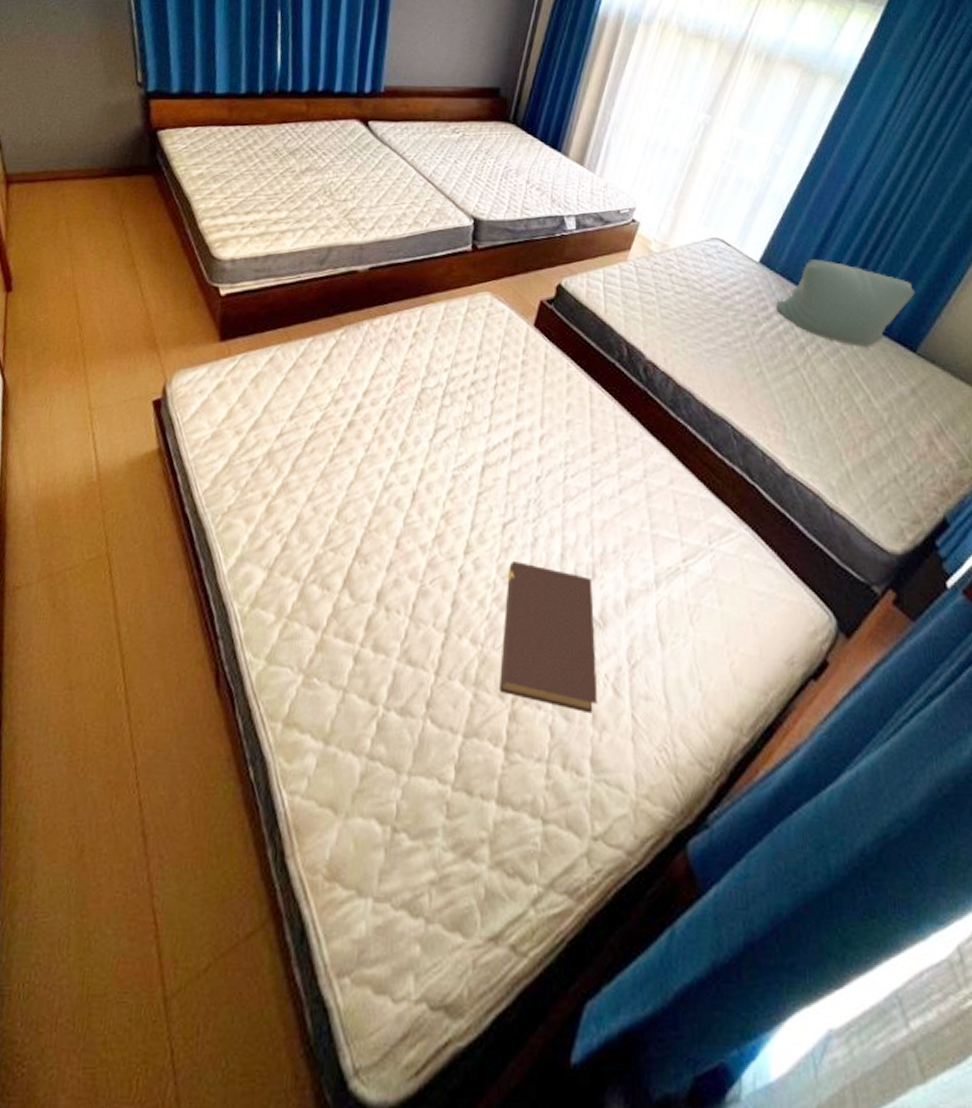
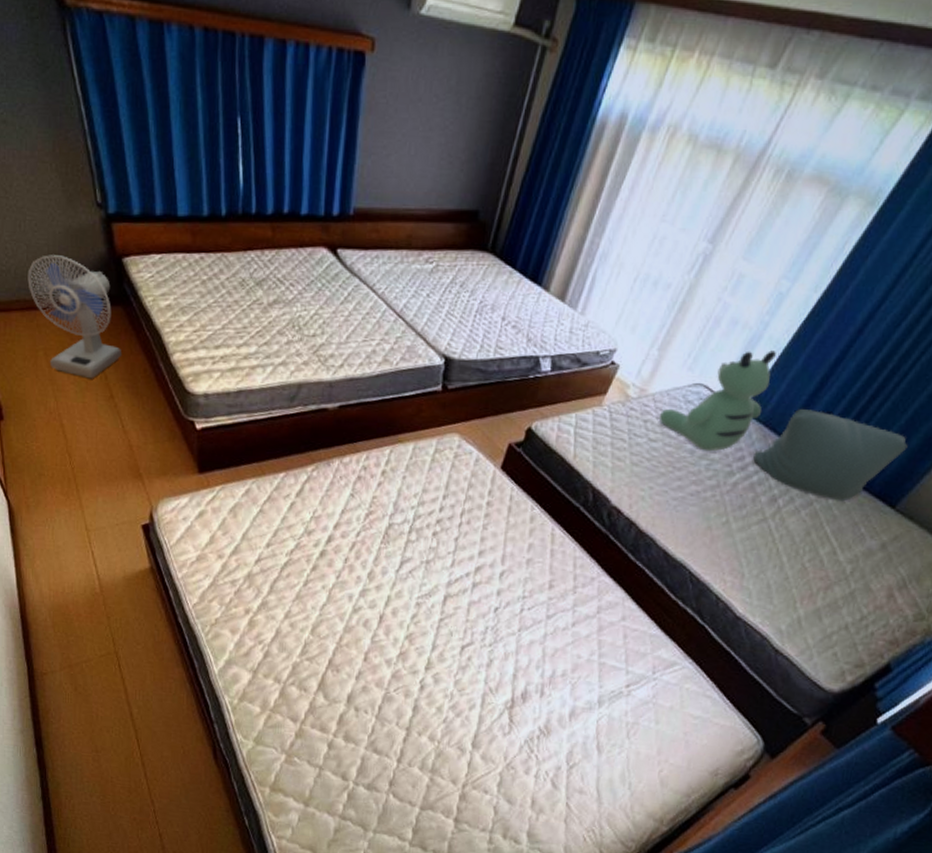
electric fan: none [58,129,148,247] -> present [27,255,121,379]
book: present [499,561,598,714] -> none [452,678,541,800]
bear: none [682,206,781,303] -> present [658,350,776,452]

